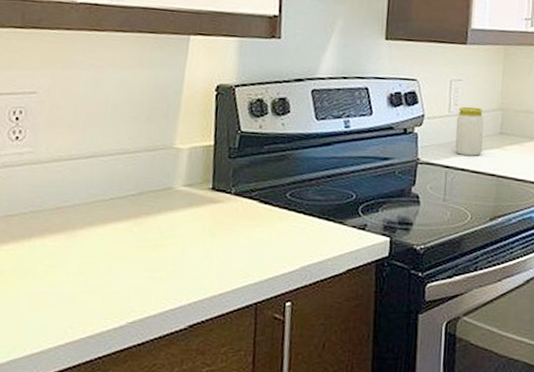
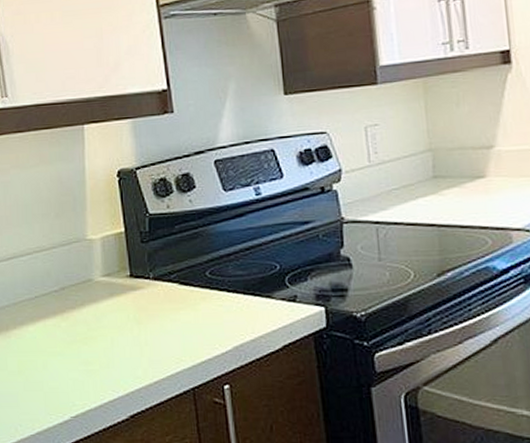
jar: present [455,106,484,156] -> none [380,152,416,208]

